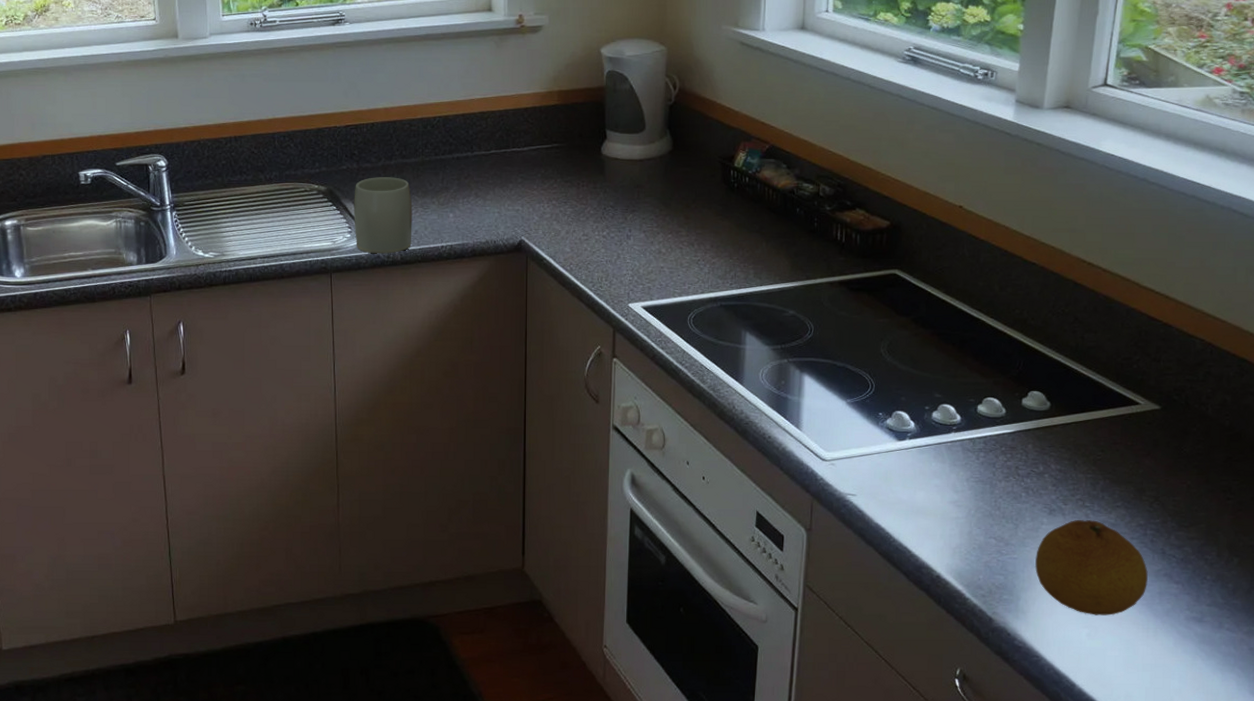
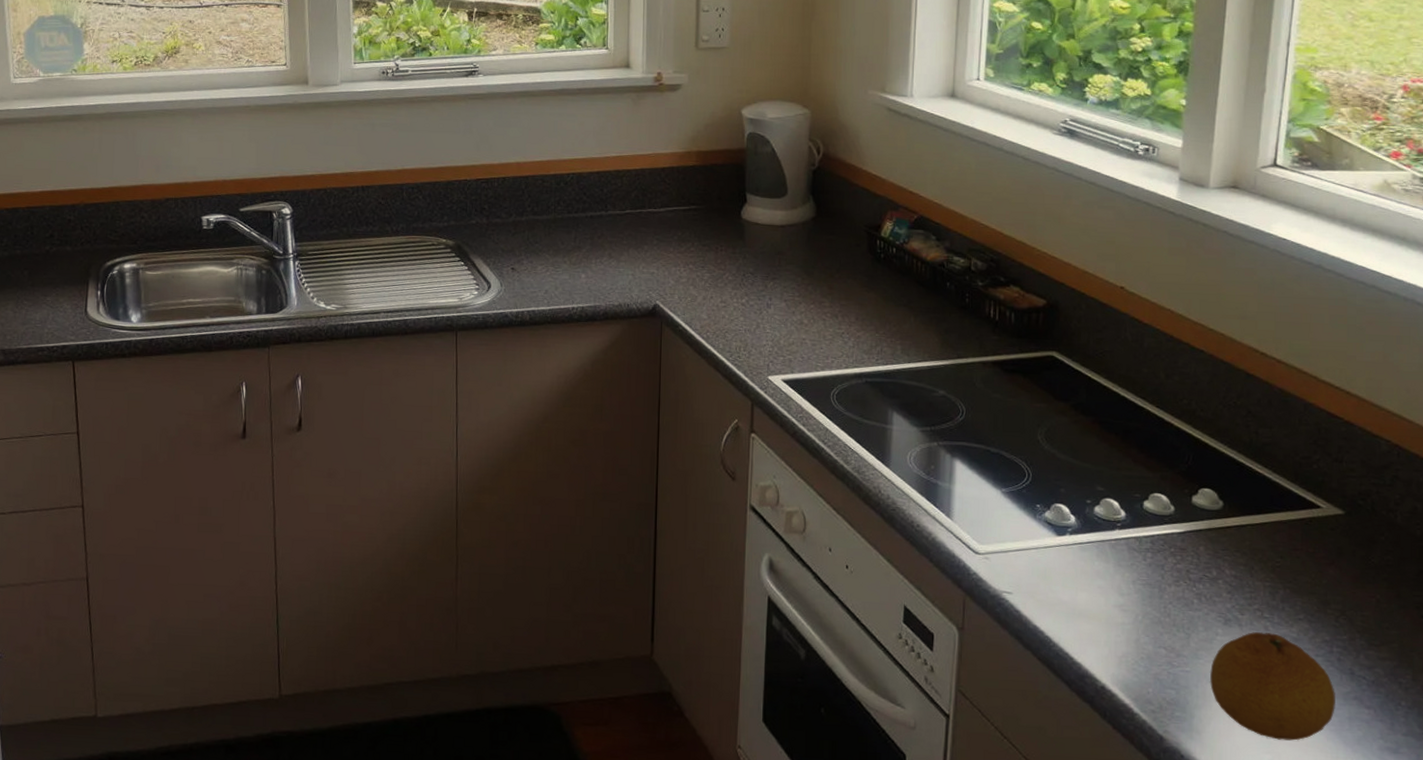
mug: present [354,177,413,254] -> none [482,233,543,314]

